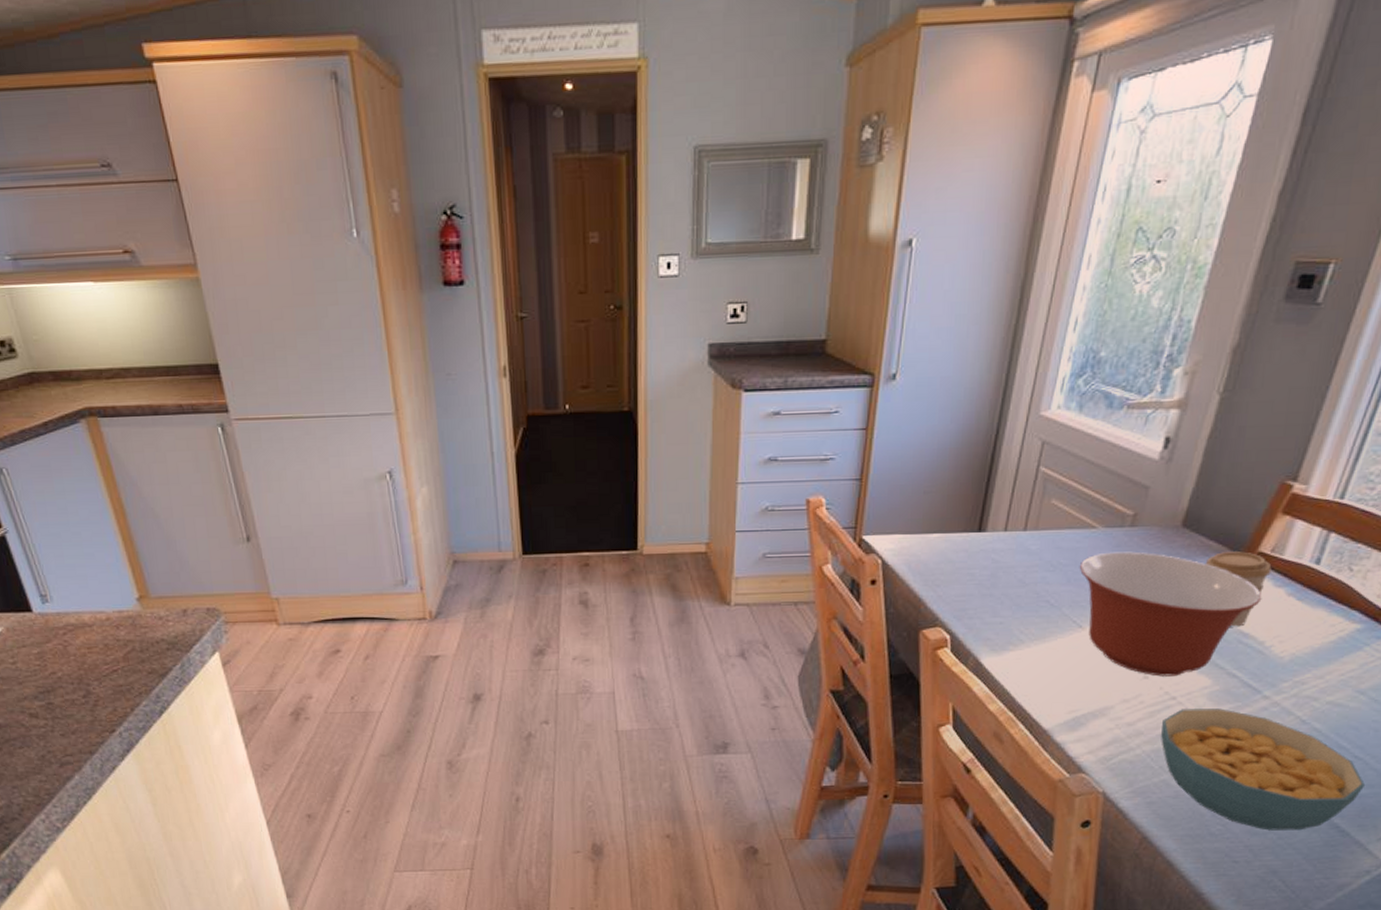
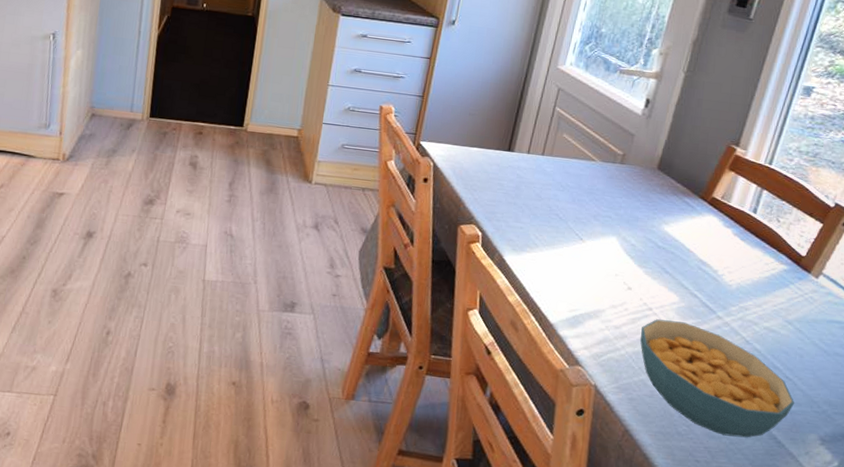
mixing bowl: present [1079,551,1262,677] -> none [582,181,716,291]
coffee cup: present [1204,551,1272,627] -> none [674,193,722,256]

